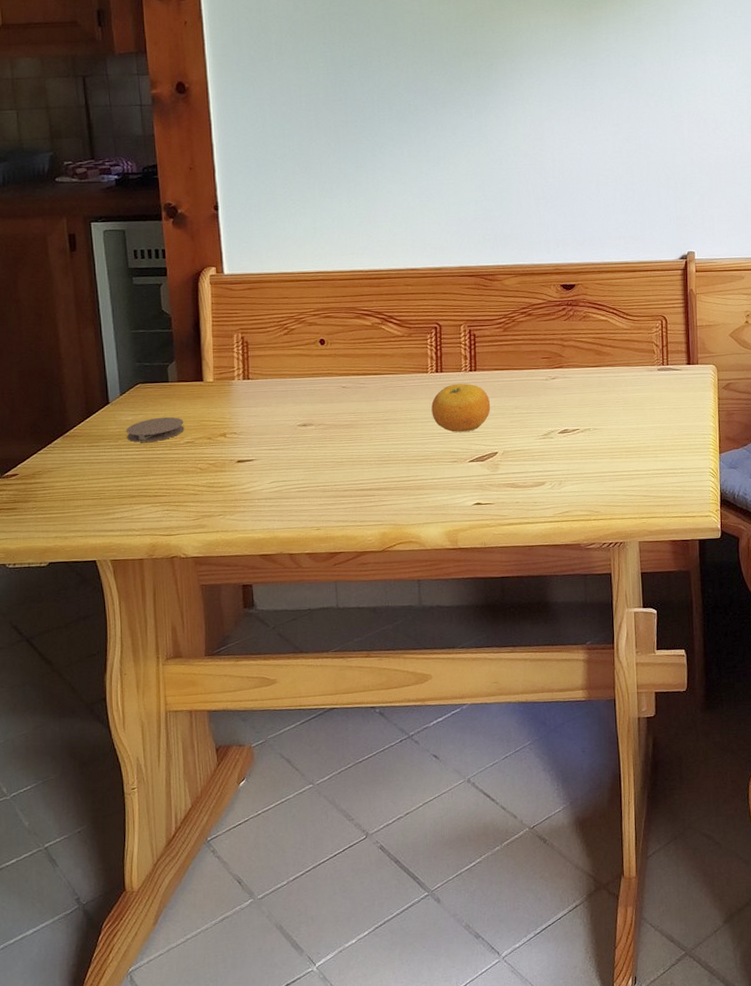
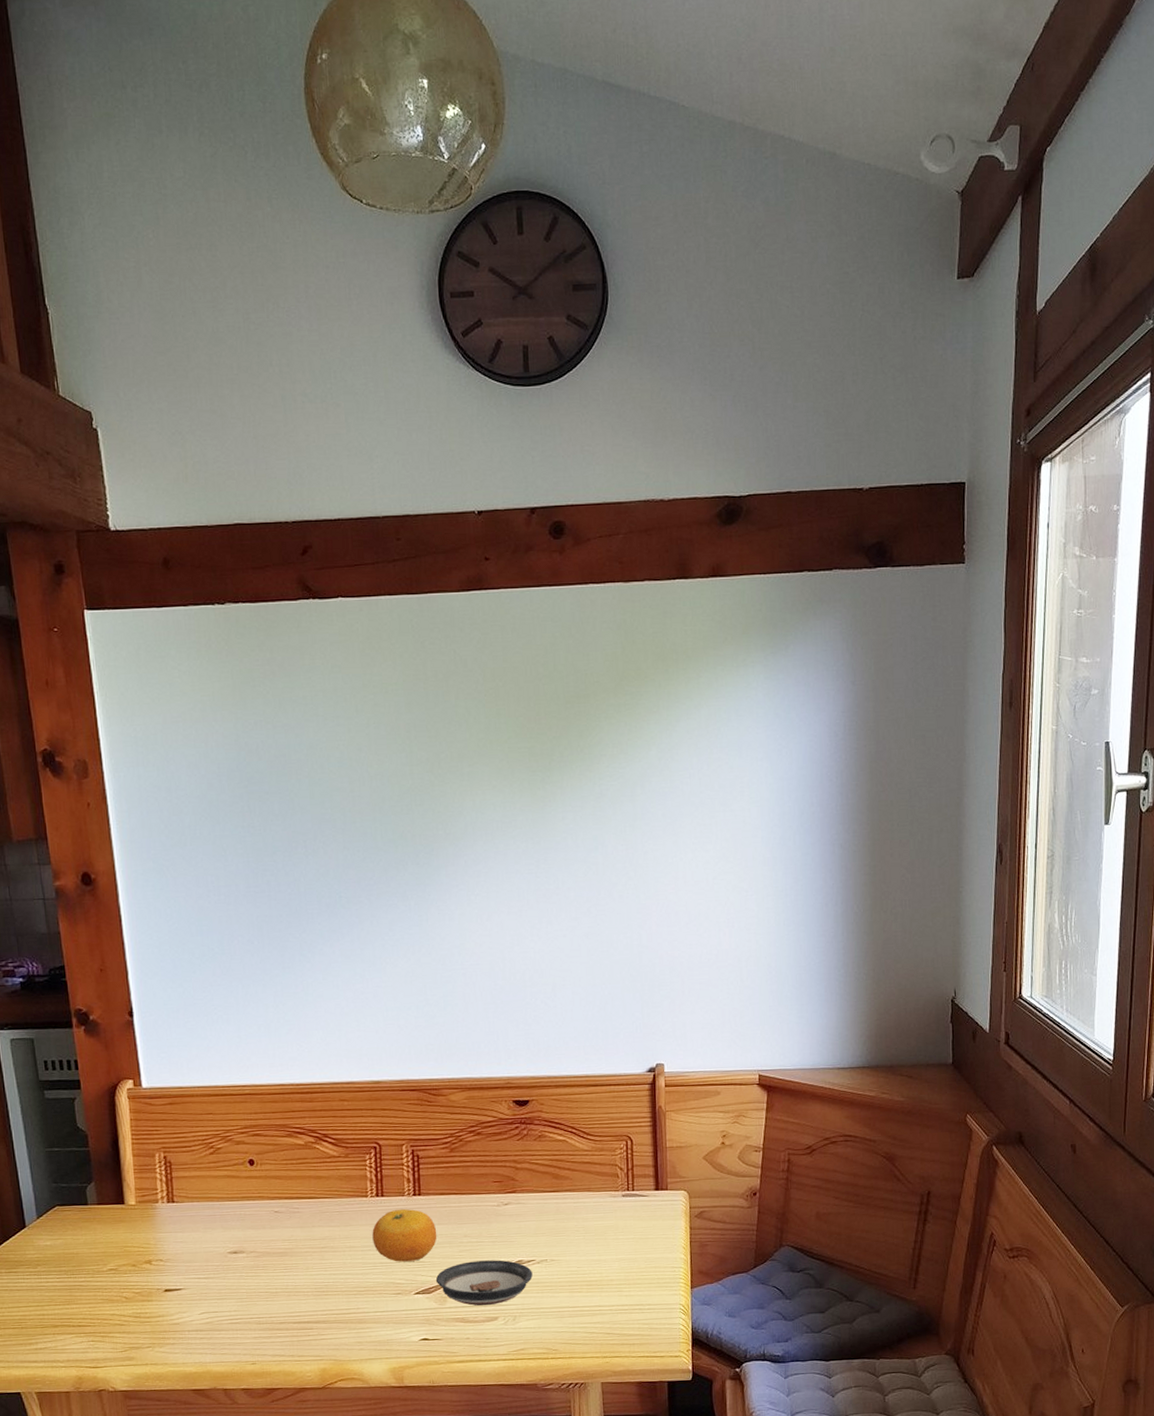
coaster: present [126,416,184,443] -> none [45,1242,107,1269]
saucer: none [488,429,577,472] -> present [435,1259,533,1306]

